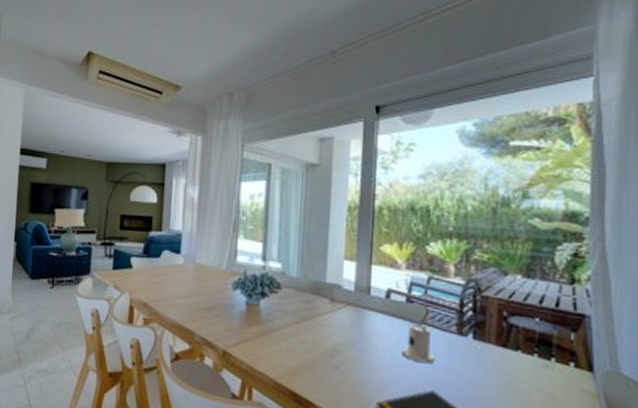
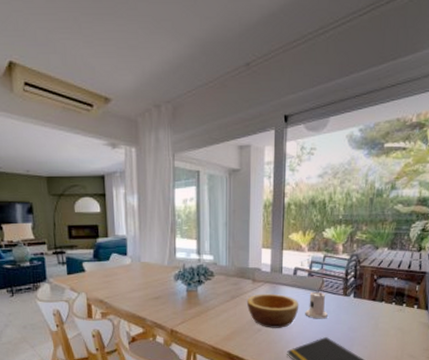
bowl: none [321,318,394,369] -> present [246,293,299,328]

